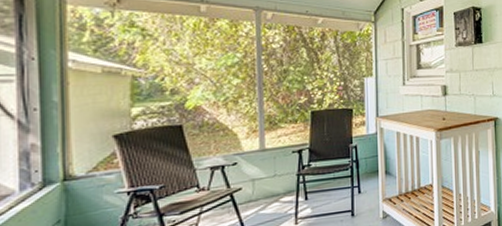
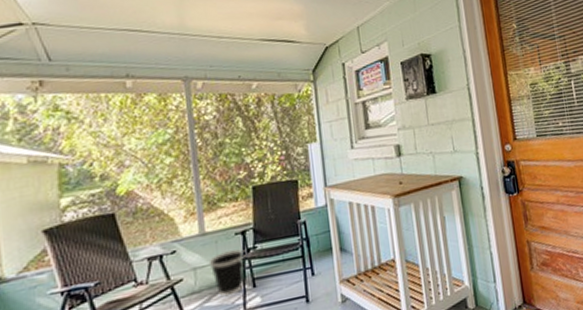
wastebasket: none [266,166,300,206] -> present [208,249,246,297]

